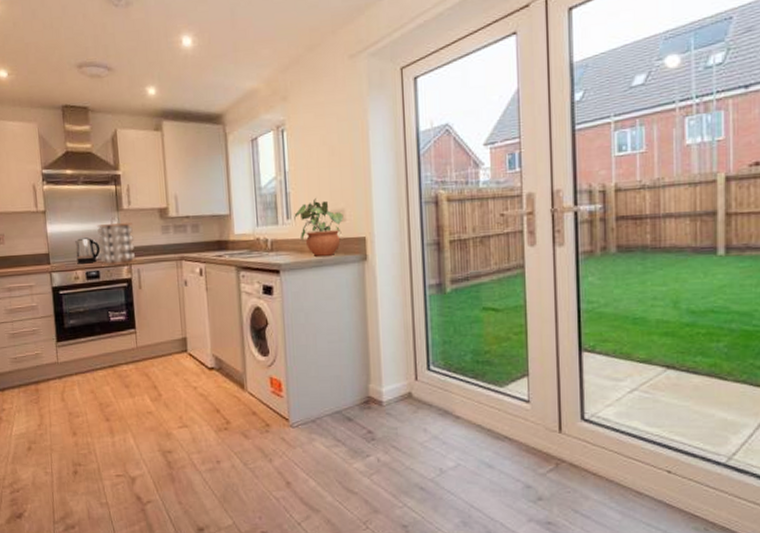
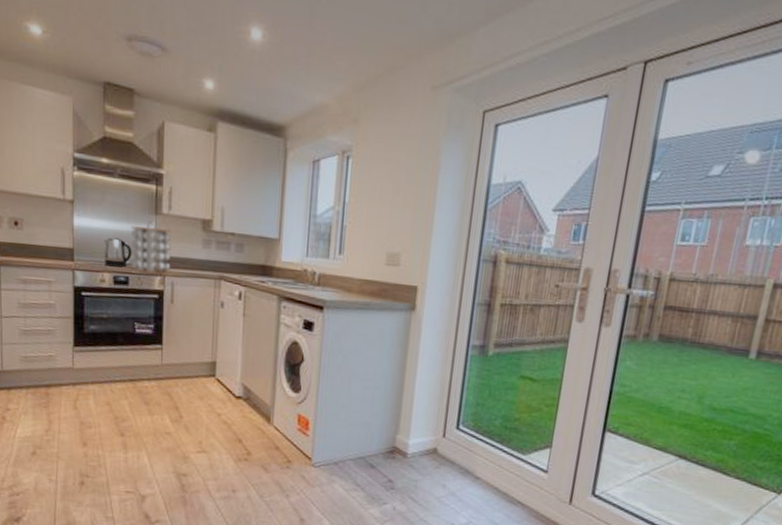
potted plant: present [294,198,344,256] -> none [346,237,398,300]

